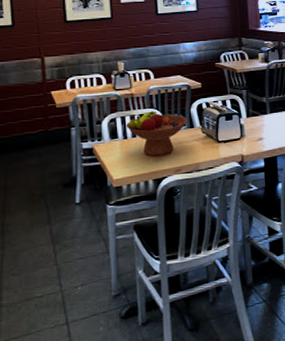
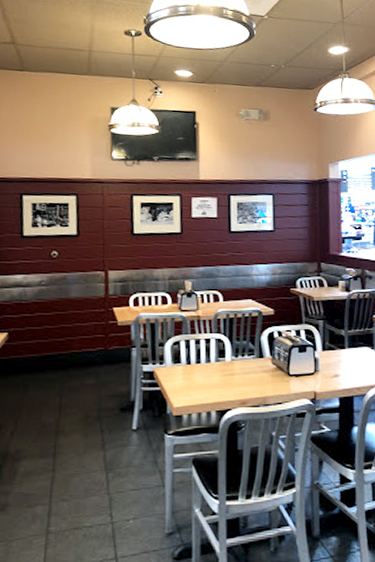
fruit bowl: present [126,111,187,156] -> none [190,336,257,385]

